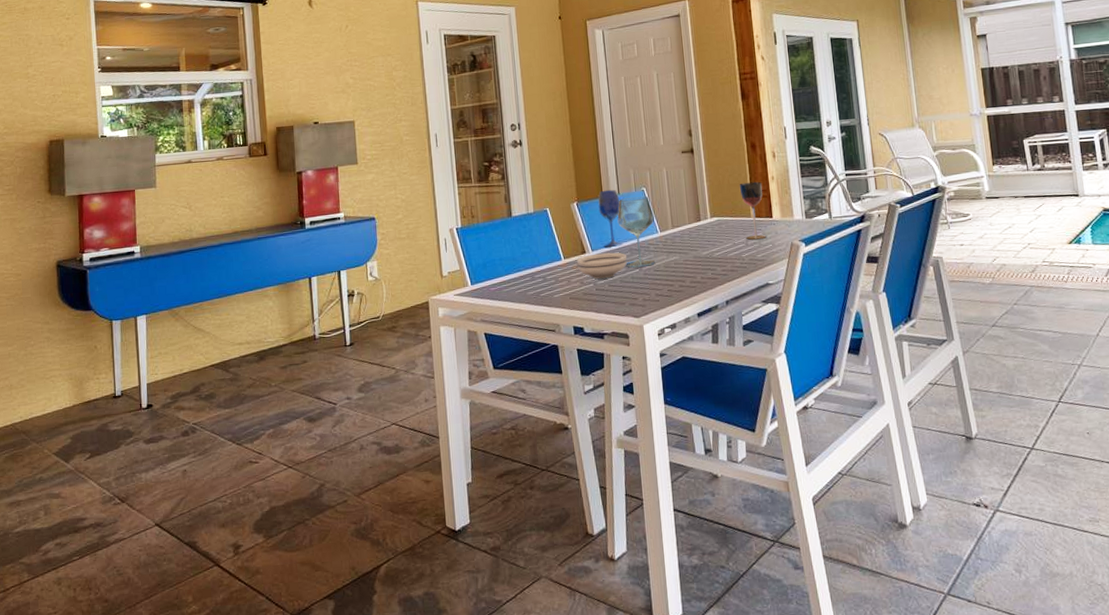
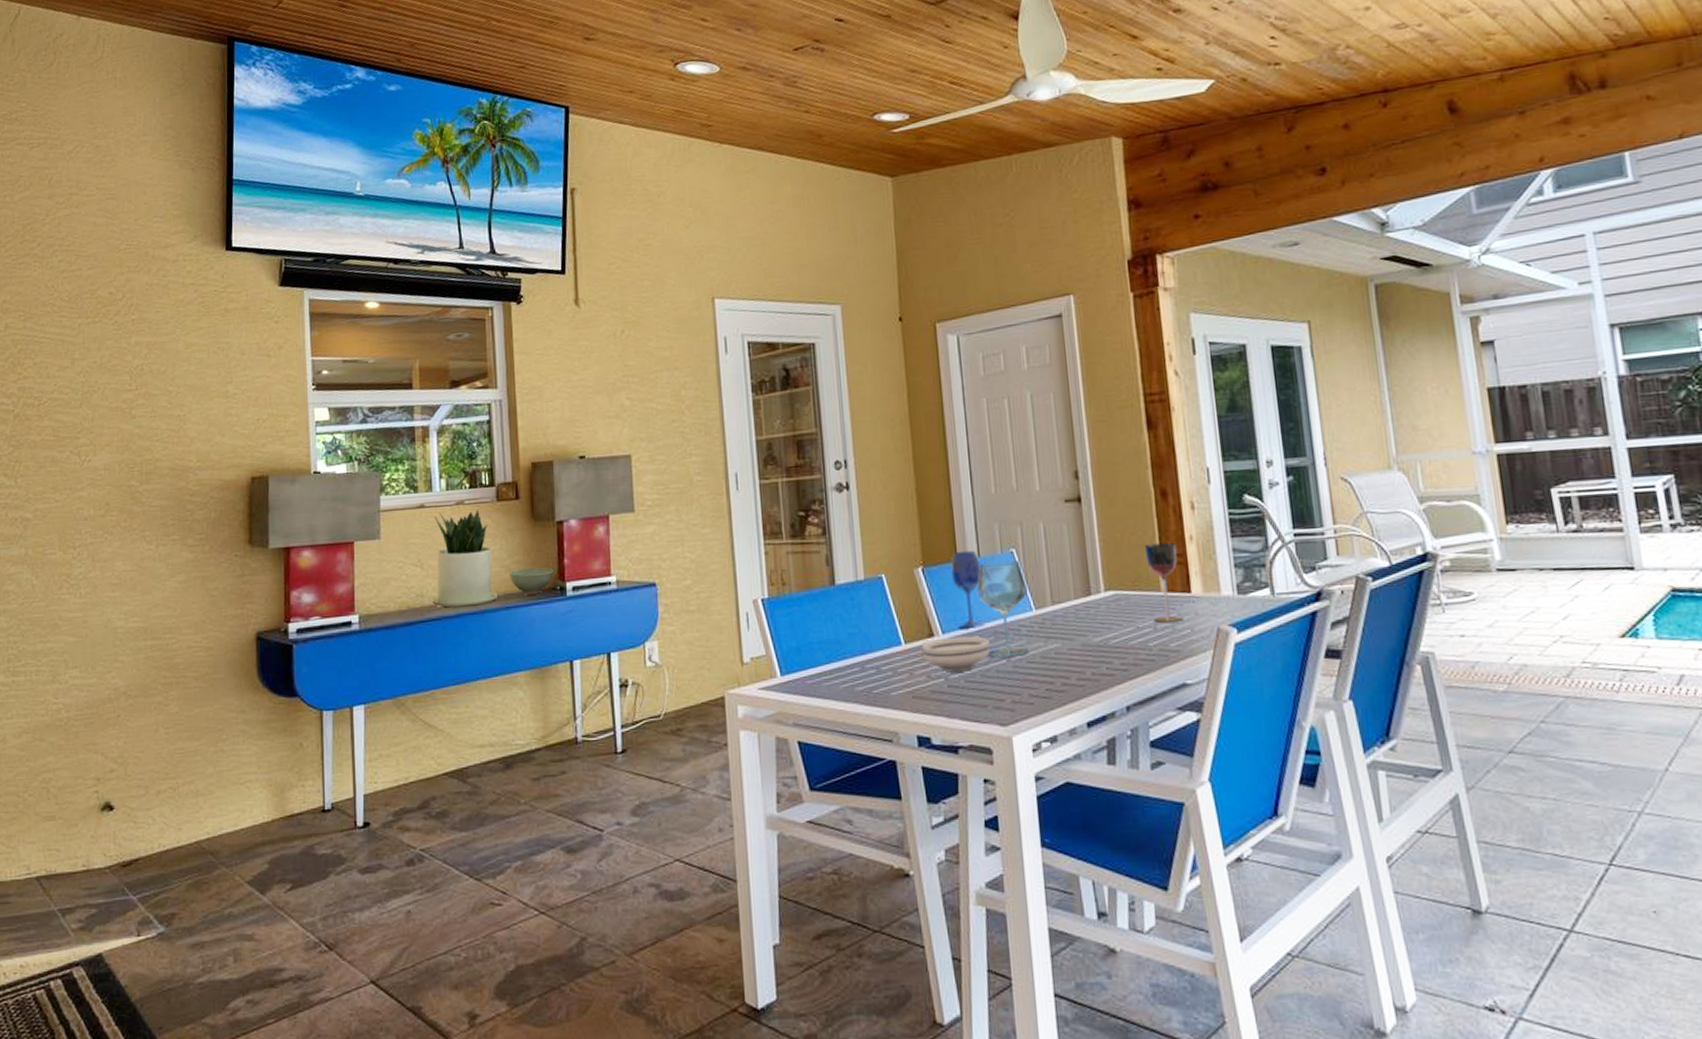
planter: none [198,164,251,239] -> present [431,509,497,608]
bowl: none [259,207,296,229] -> present [508,567,555,595]

